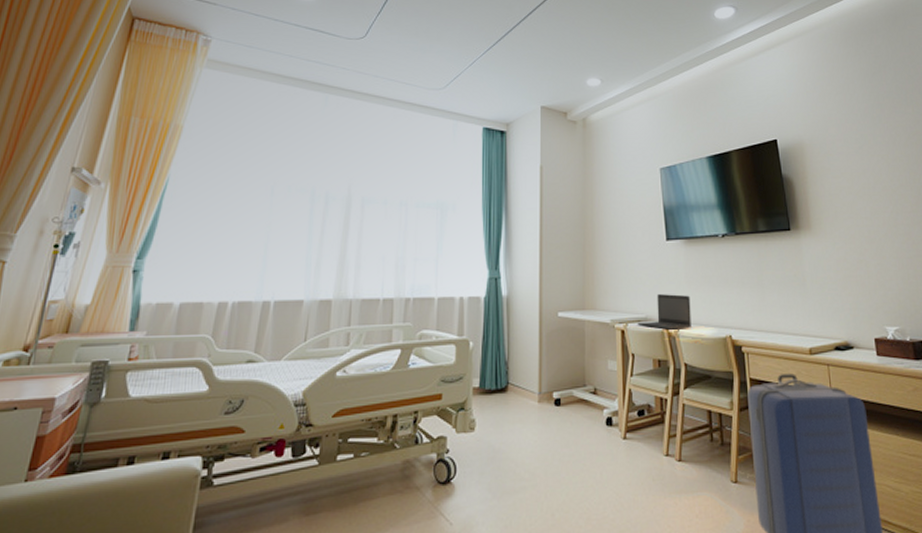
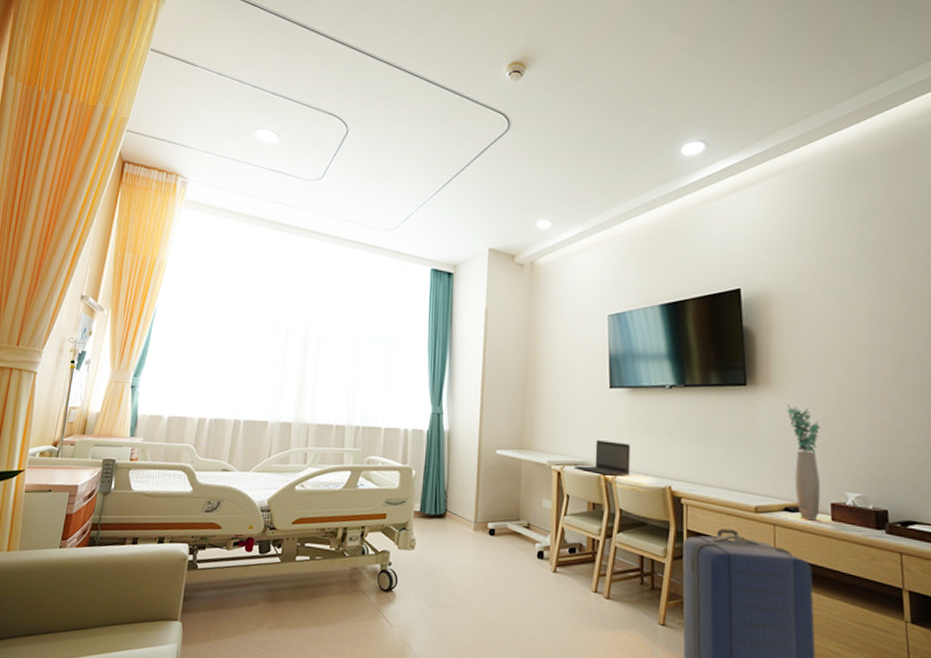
vase: none [828,245,866,357] -> present [787,403,821,521]

